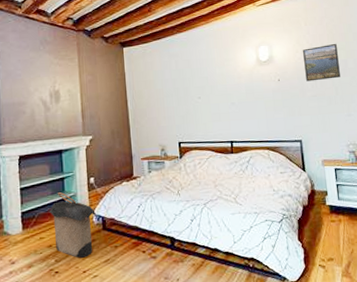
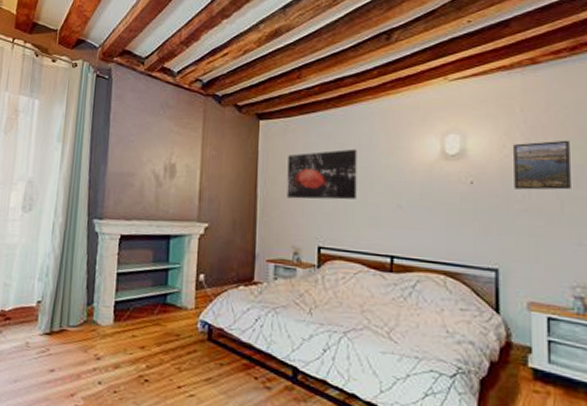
laundry hamper: present [48,192,97,258] -> none [145,285,203,370]
wall art: none [148,63,202,108] -> present [287,149,357,200]

